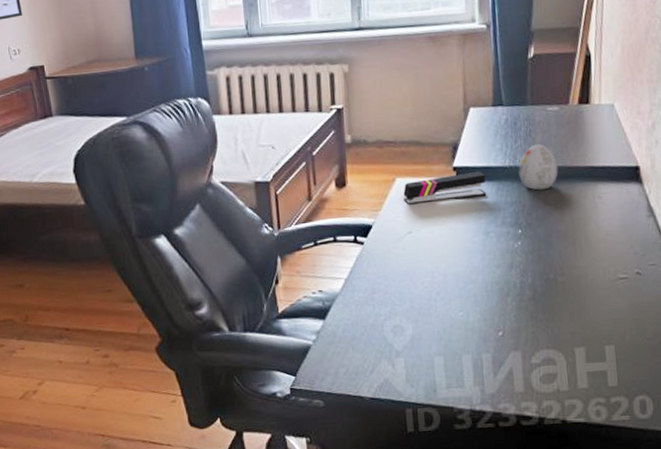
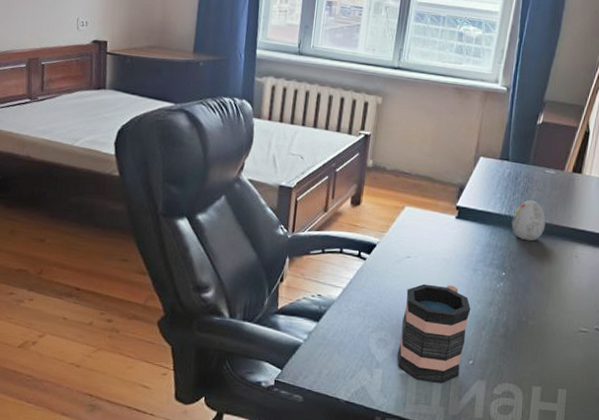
stapler: present [403,171,487,205] -> none [408,212,483,237]
mug: none [415,254,490,362] -> present [397,283,471,383]

